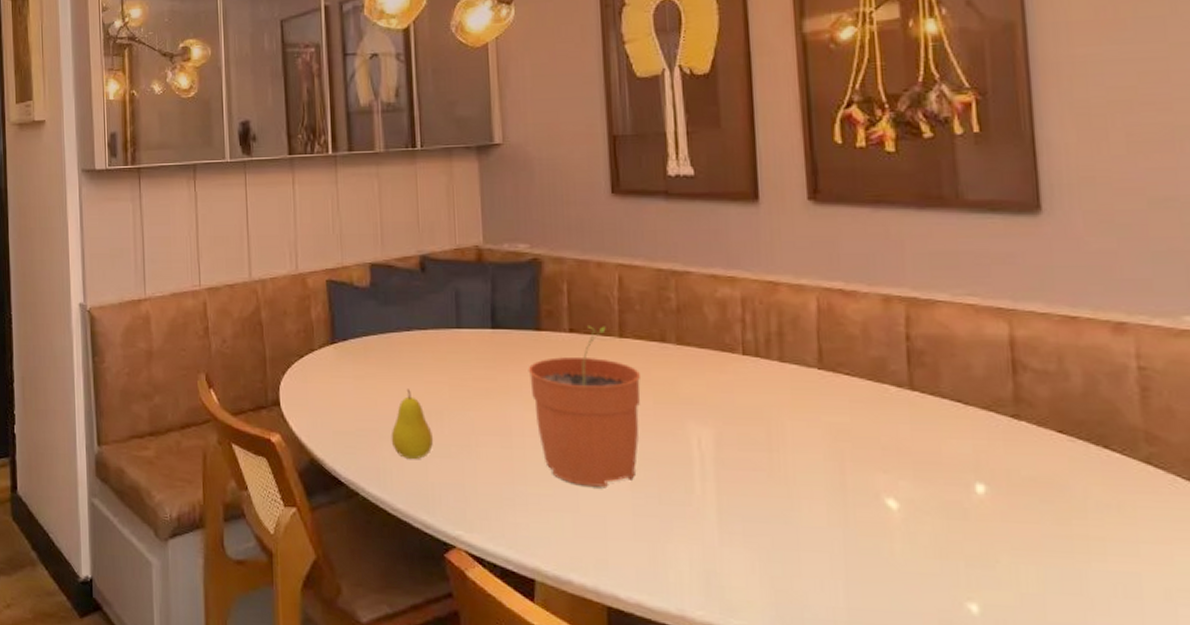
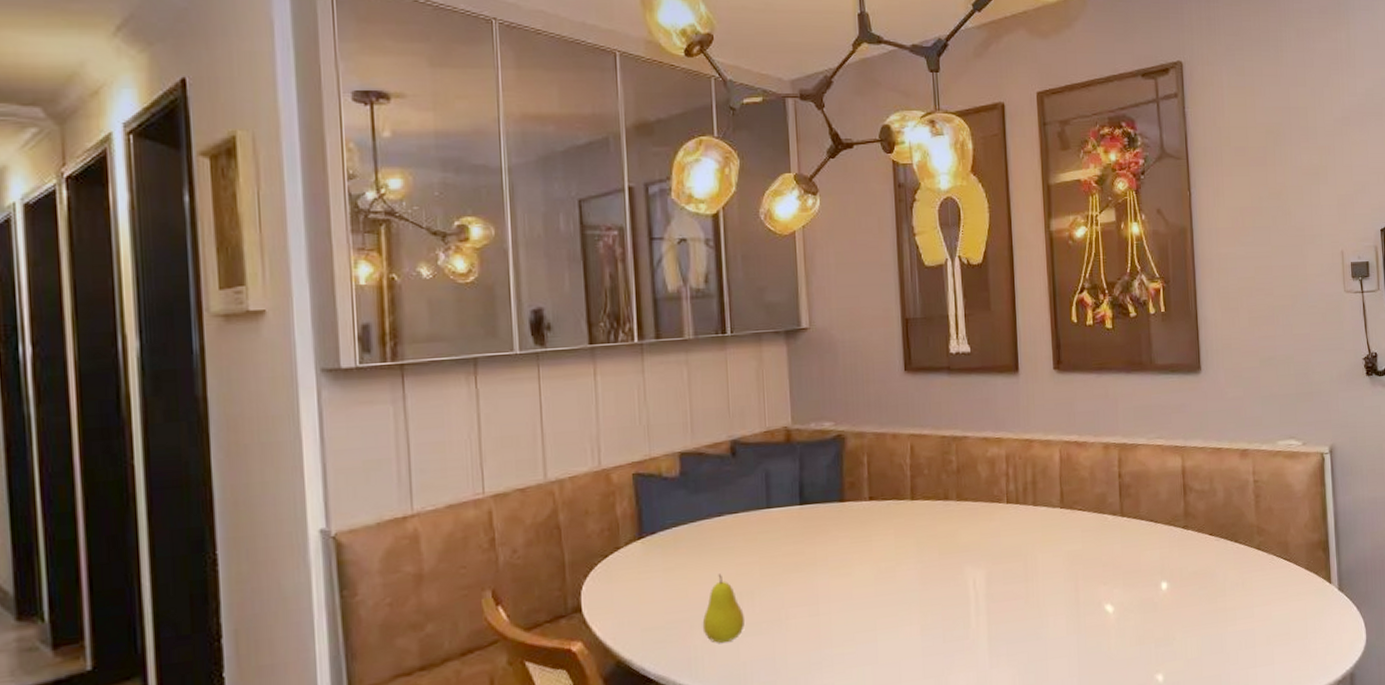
plant pot: present [528,326,642,487] -> none [833,491,929,639]

